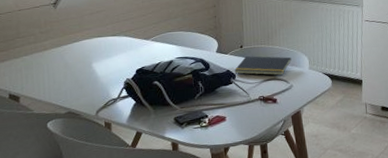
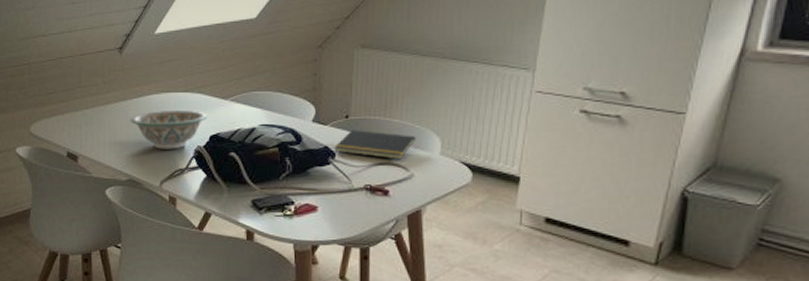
decorative bowl: none [66,50,133,84] -> present [130,109,207,149]

